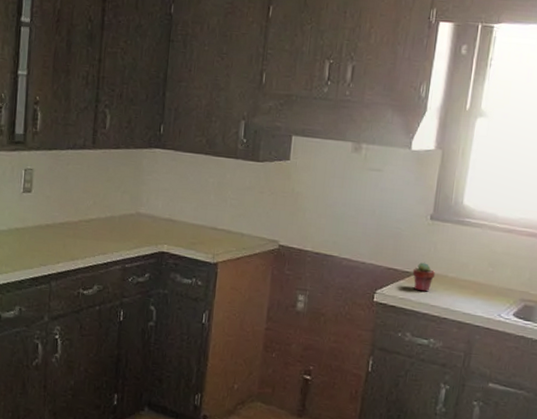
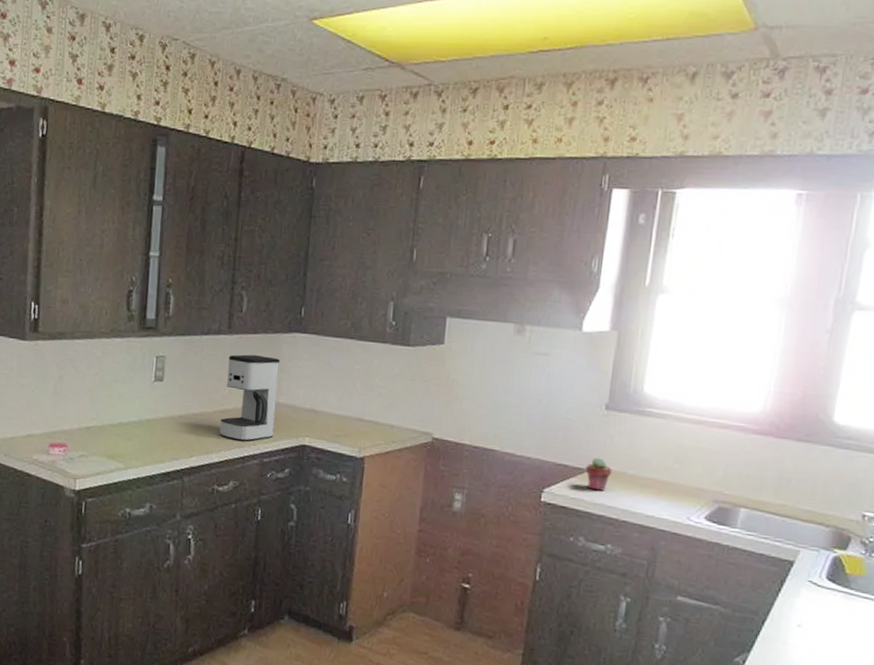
coffee maker: none [84,168,140,249] -> present [219,354,280,441]

